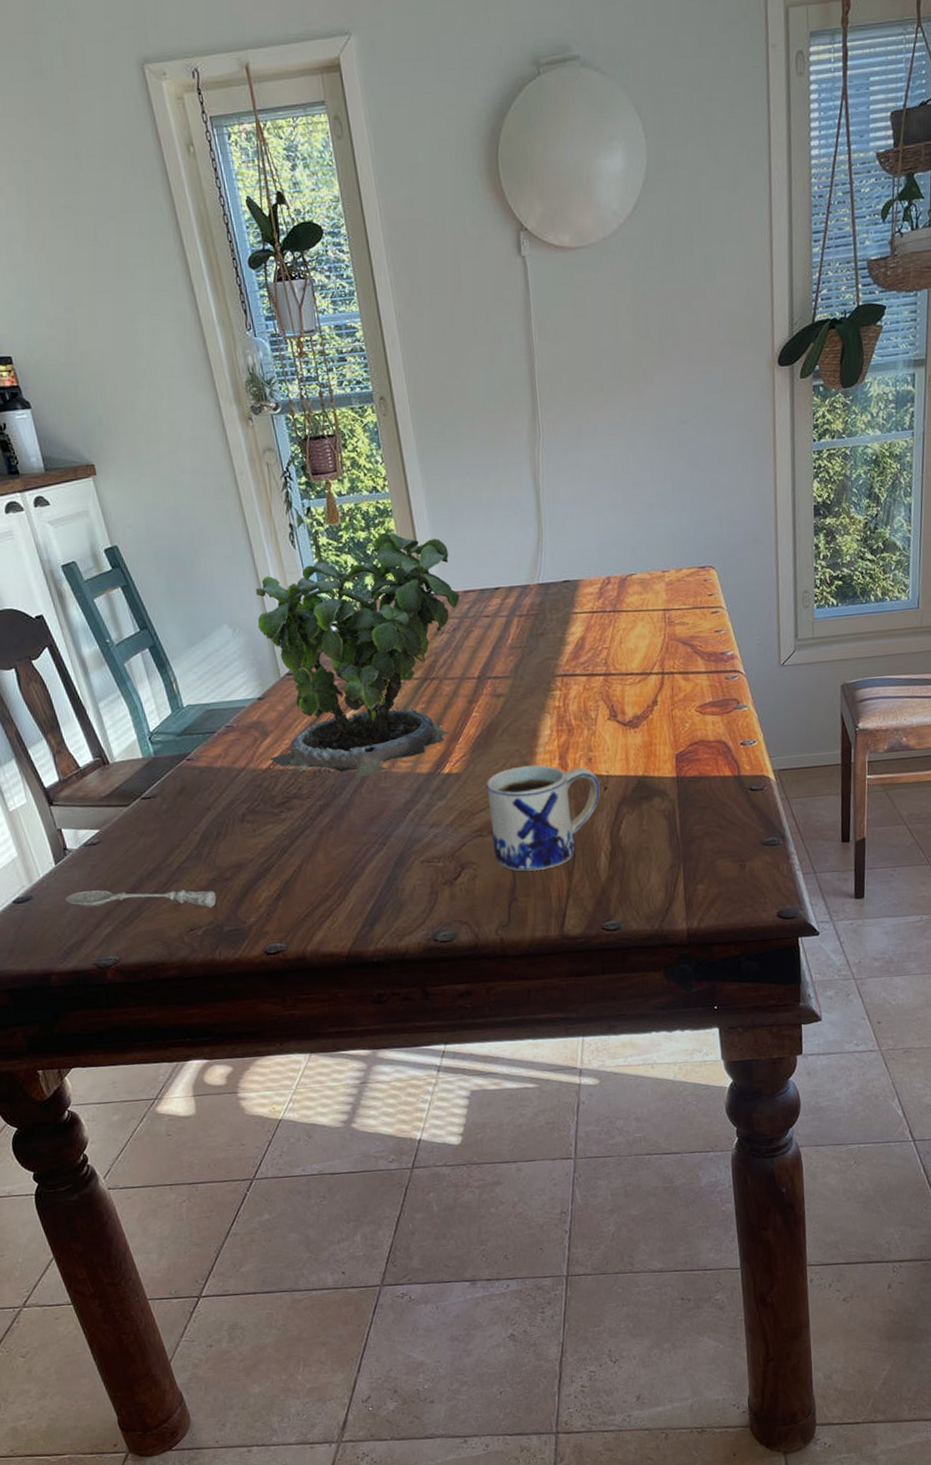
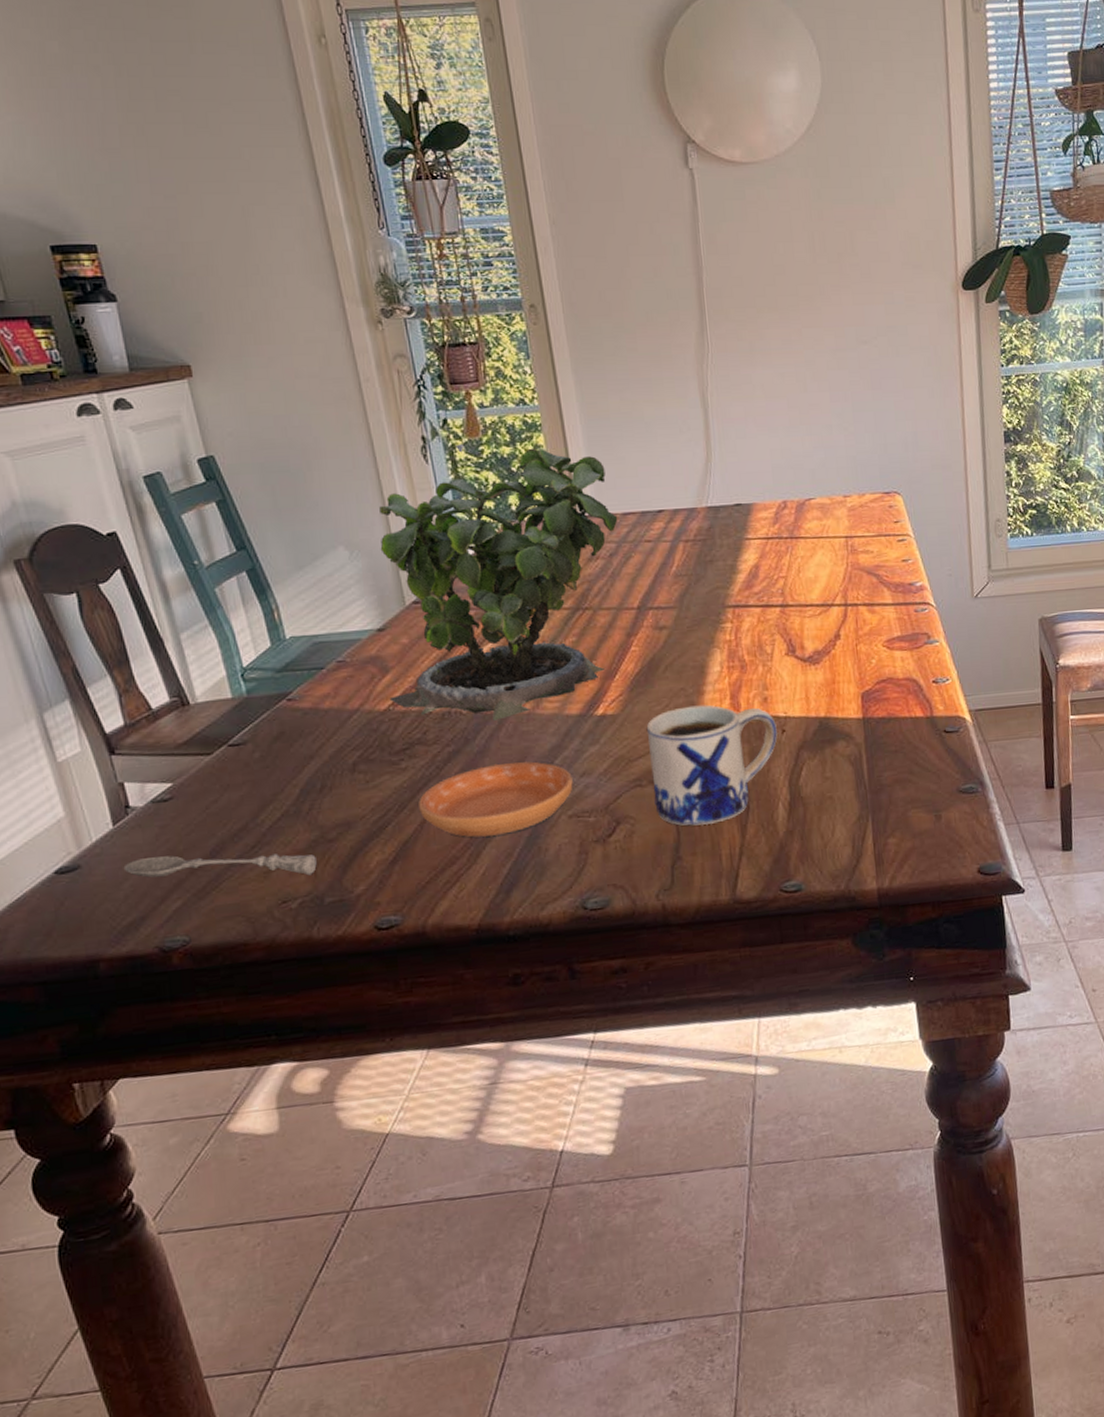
saucer: none [296,814,425,879] -> present [419,761,573,838]

